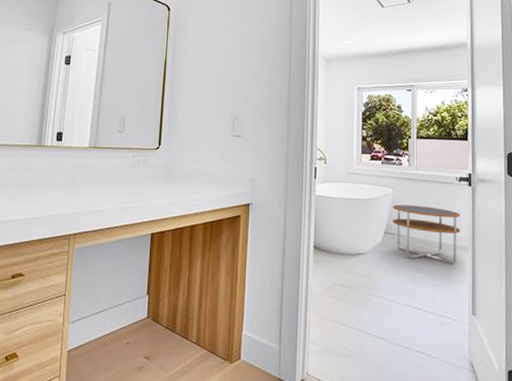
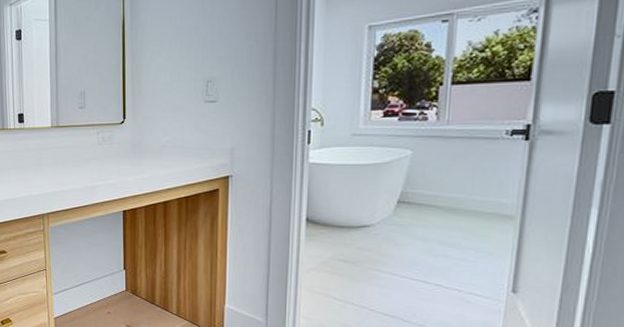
side table: present [392,204,460,265] -> none [409,168,507,236]

